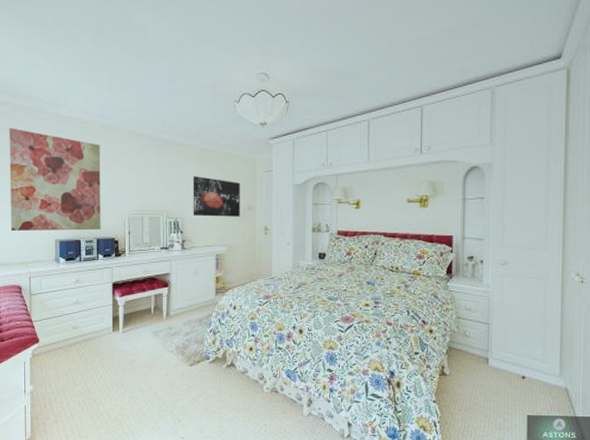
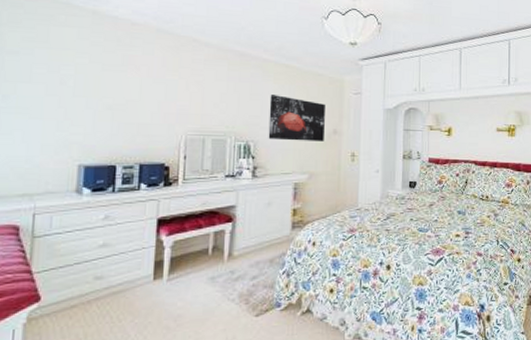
wall art: present [9,128,101,231] -> none [9,21,153,154]

